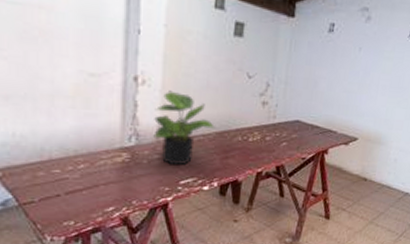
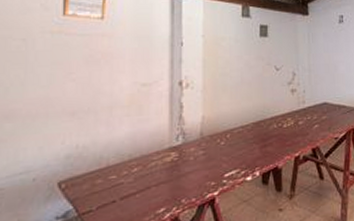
potted plant: present [153,90,216,164] -> none [198,90,253,158]

